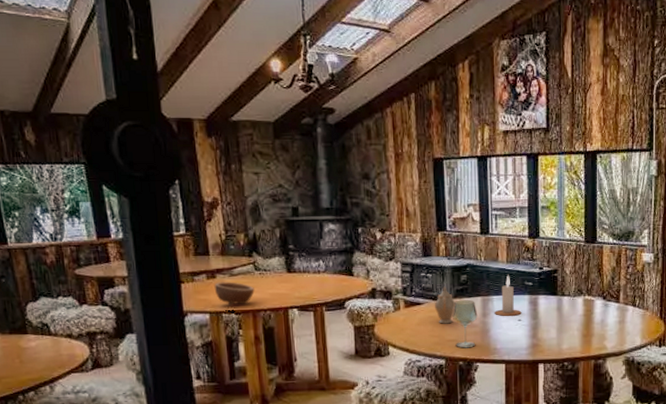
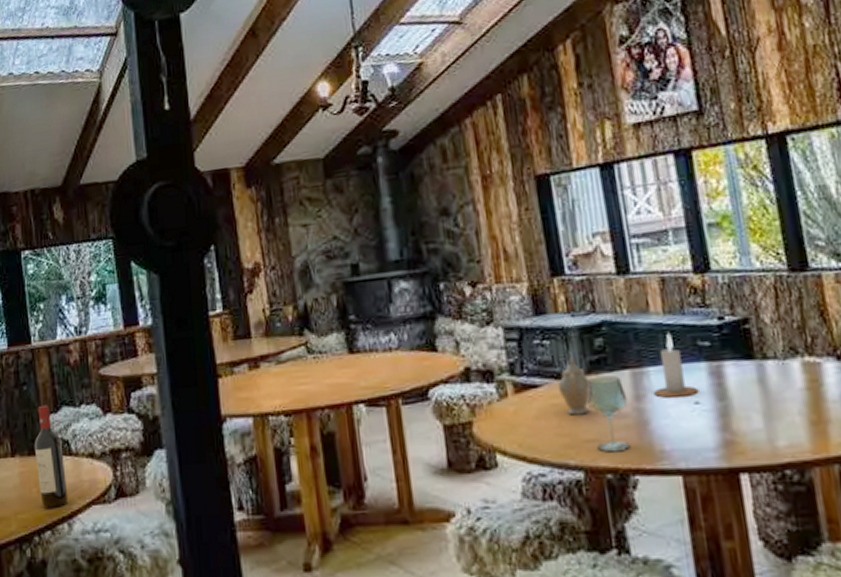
wine bottle: none [15,295,50,375] -> present [34,404,69,508]
wooden bowl: present [214,282,255,305] -> none [257,371,308,404]

